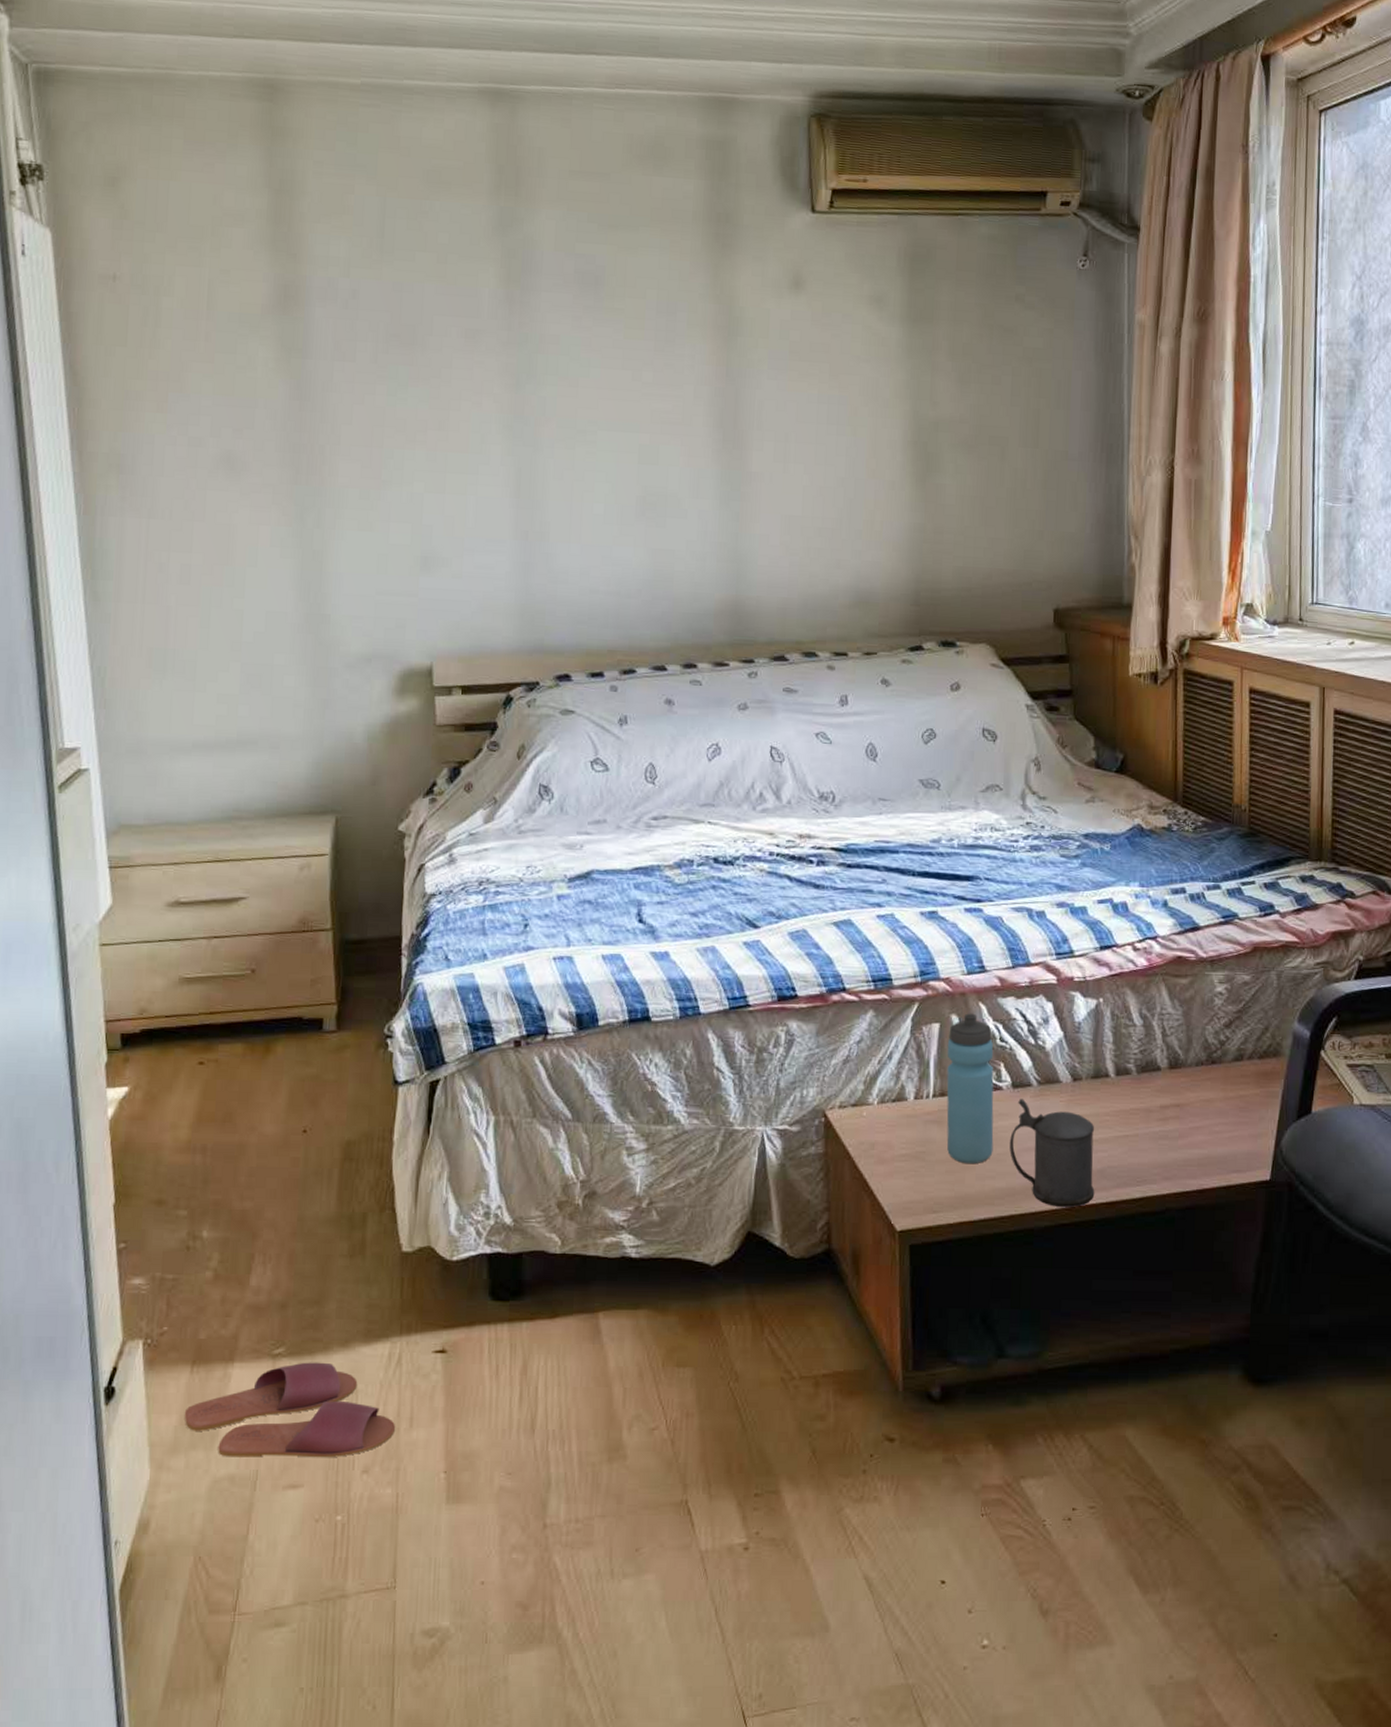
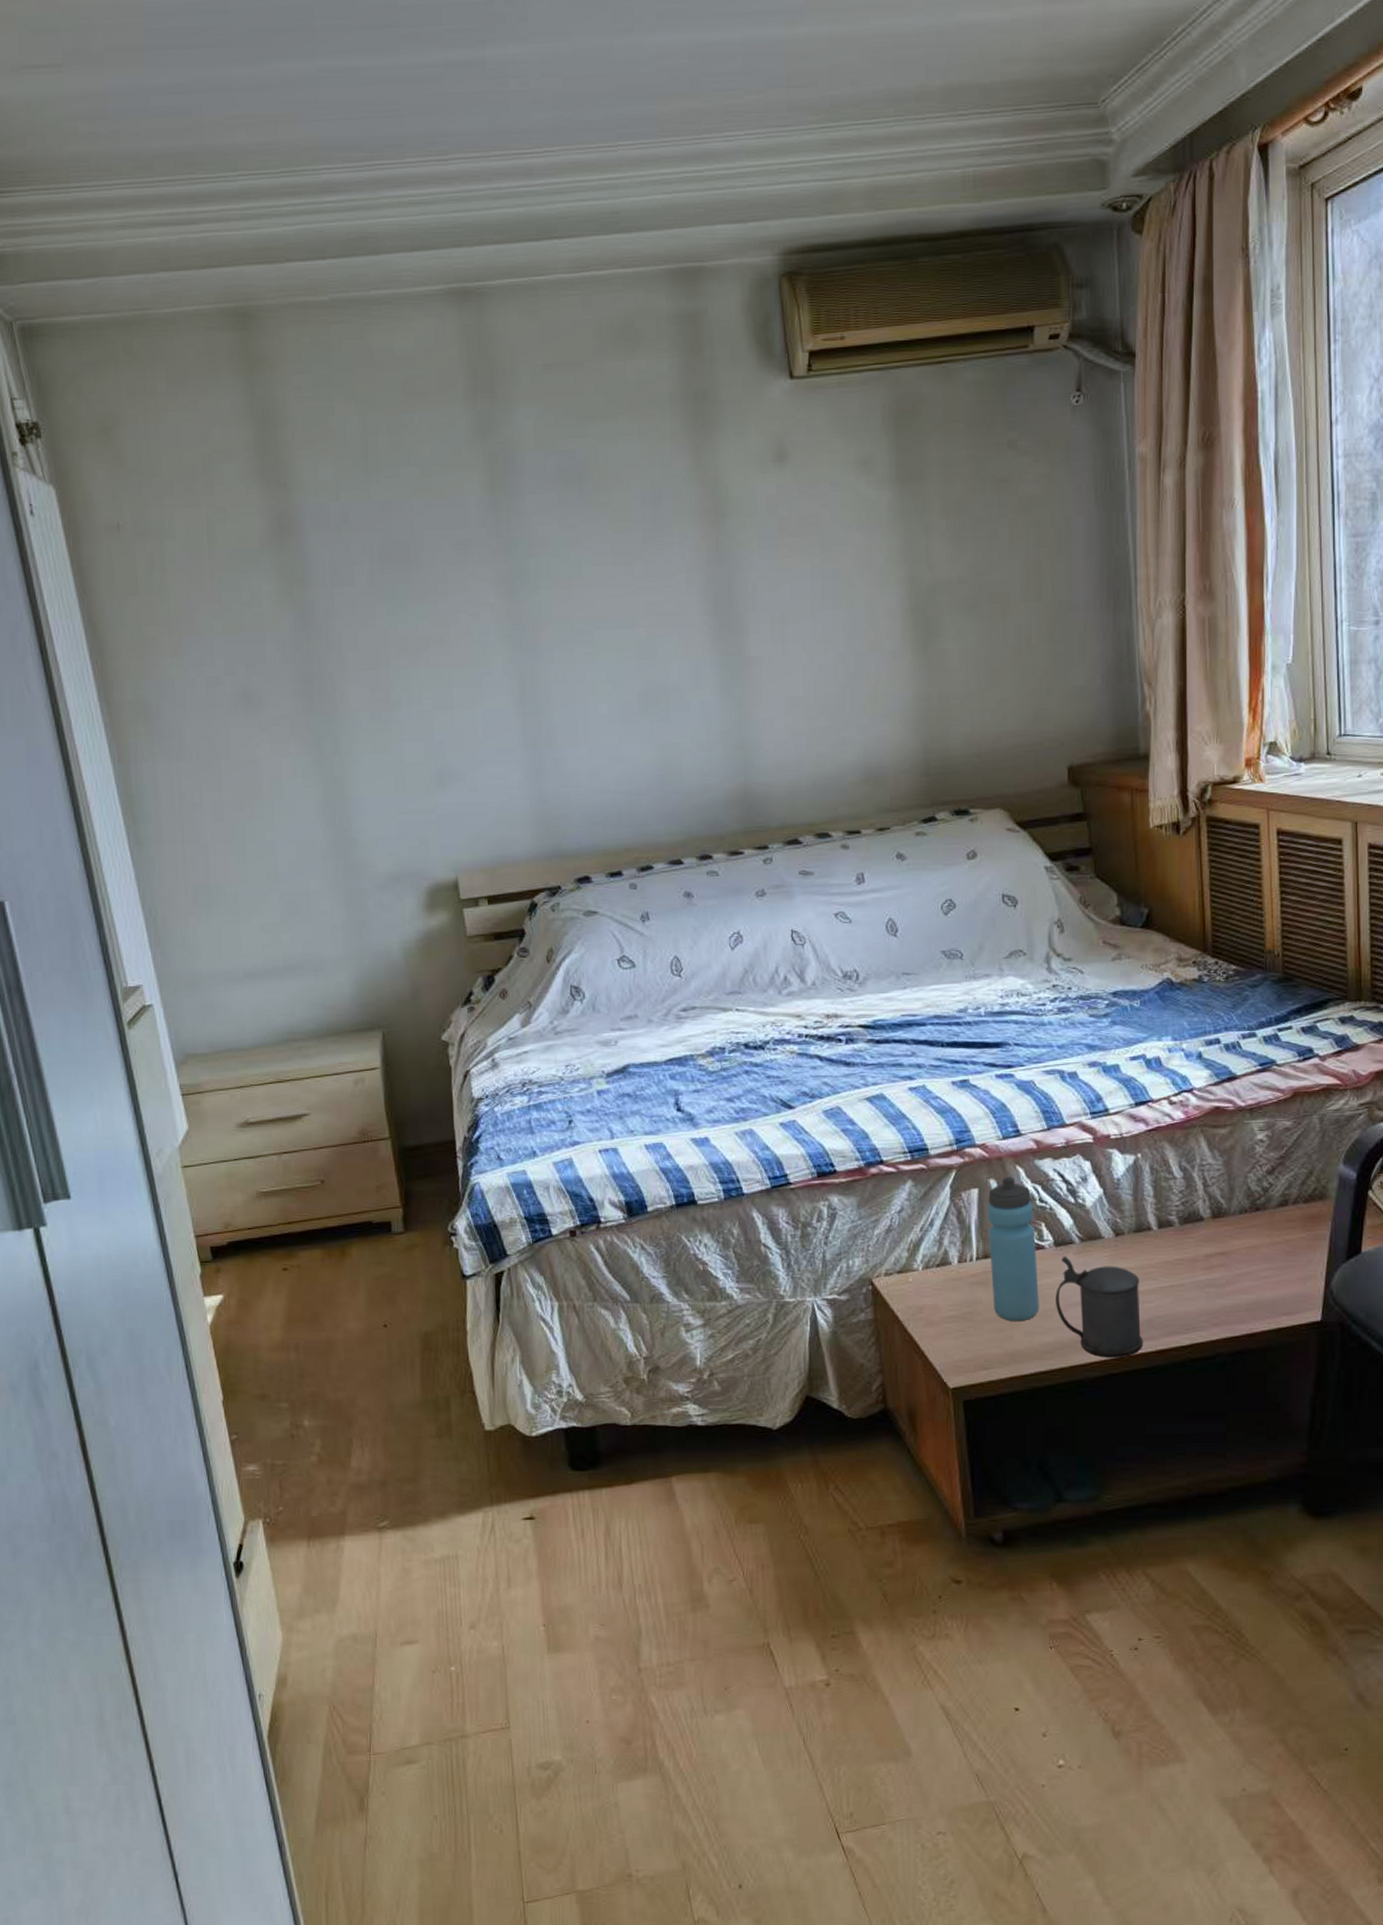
slippers: present [185,1362,395,1458] -> none [307,1532,495,1619]

